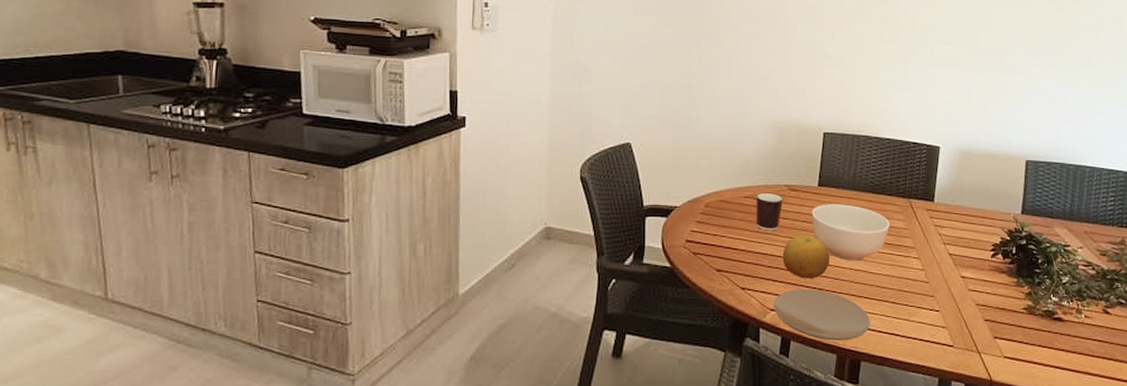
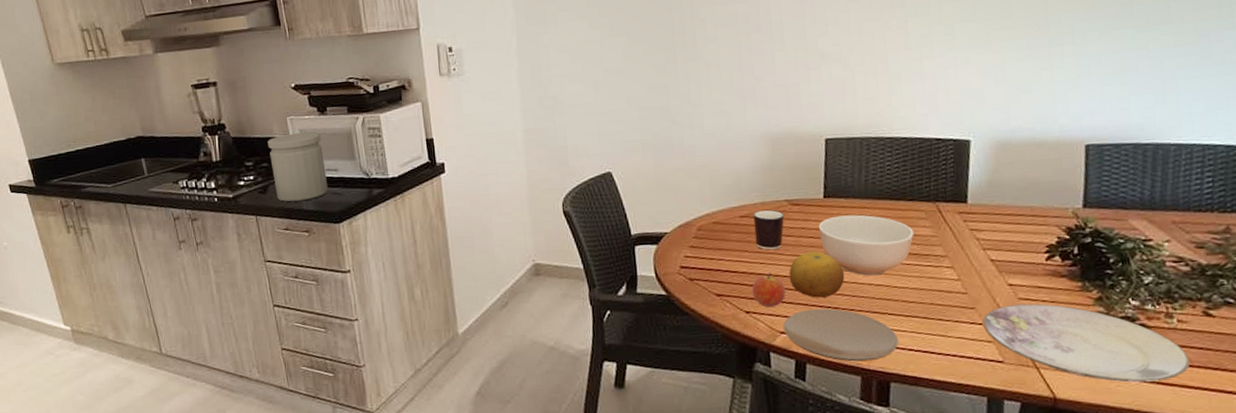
jar: none [274,68,337,141] -> present [267,132,329,203]
fruit: none [748,252,779,285] -> present [751,273,786,308]
plate: none [940,295,1092,369] -> present [983,303,1190,383]

